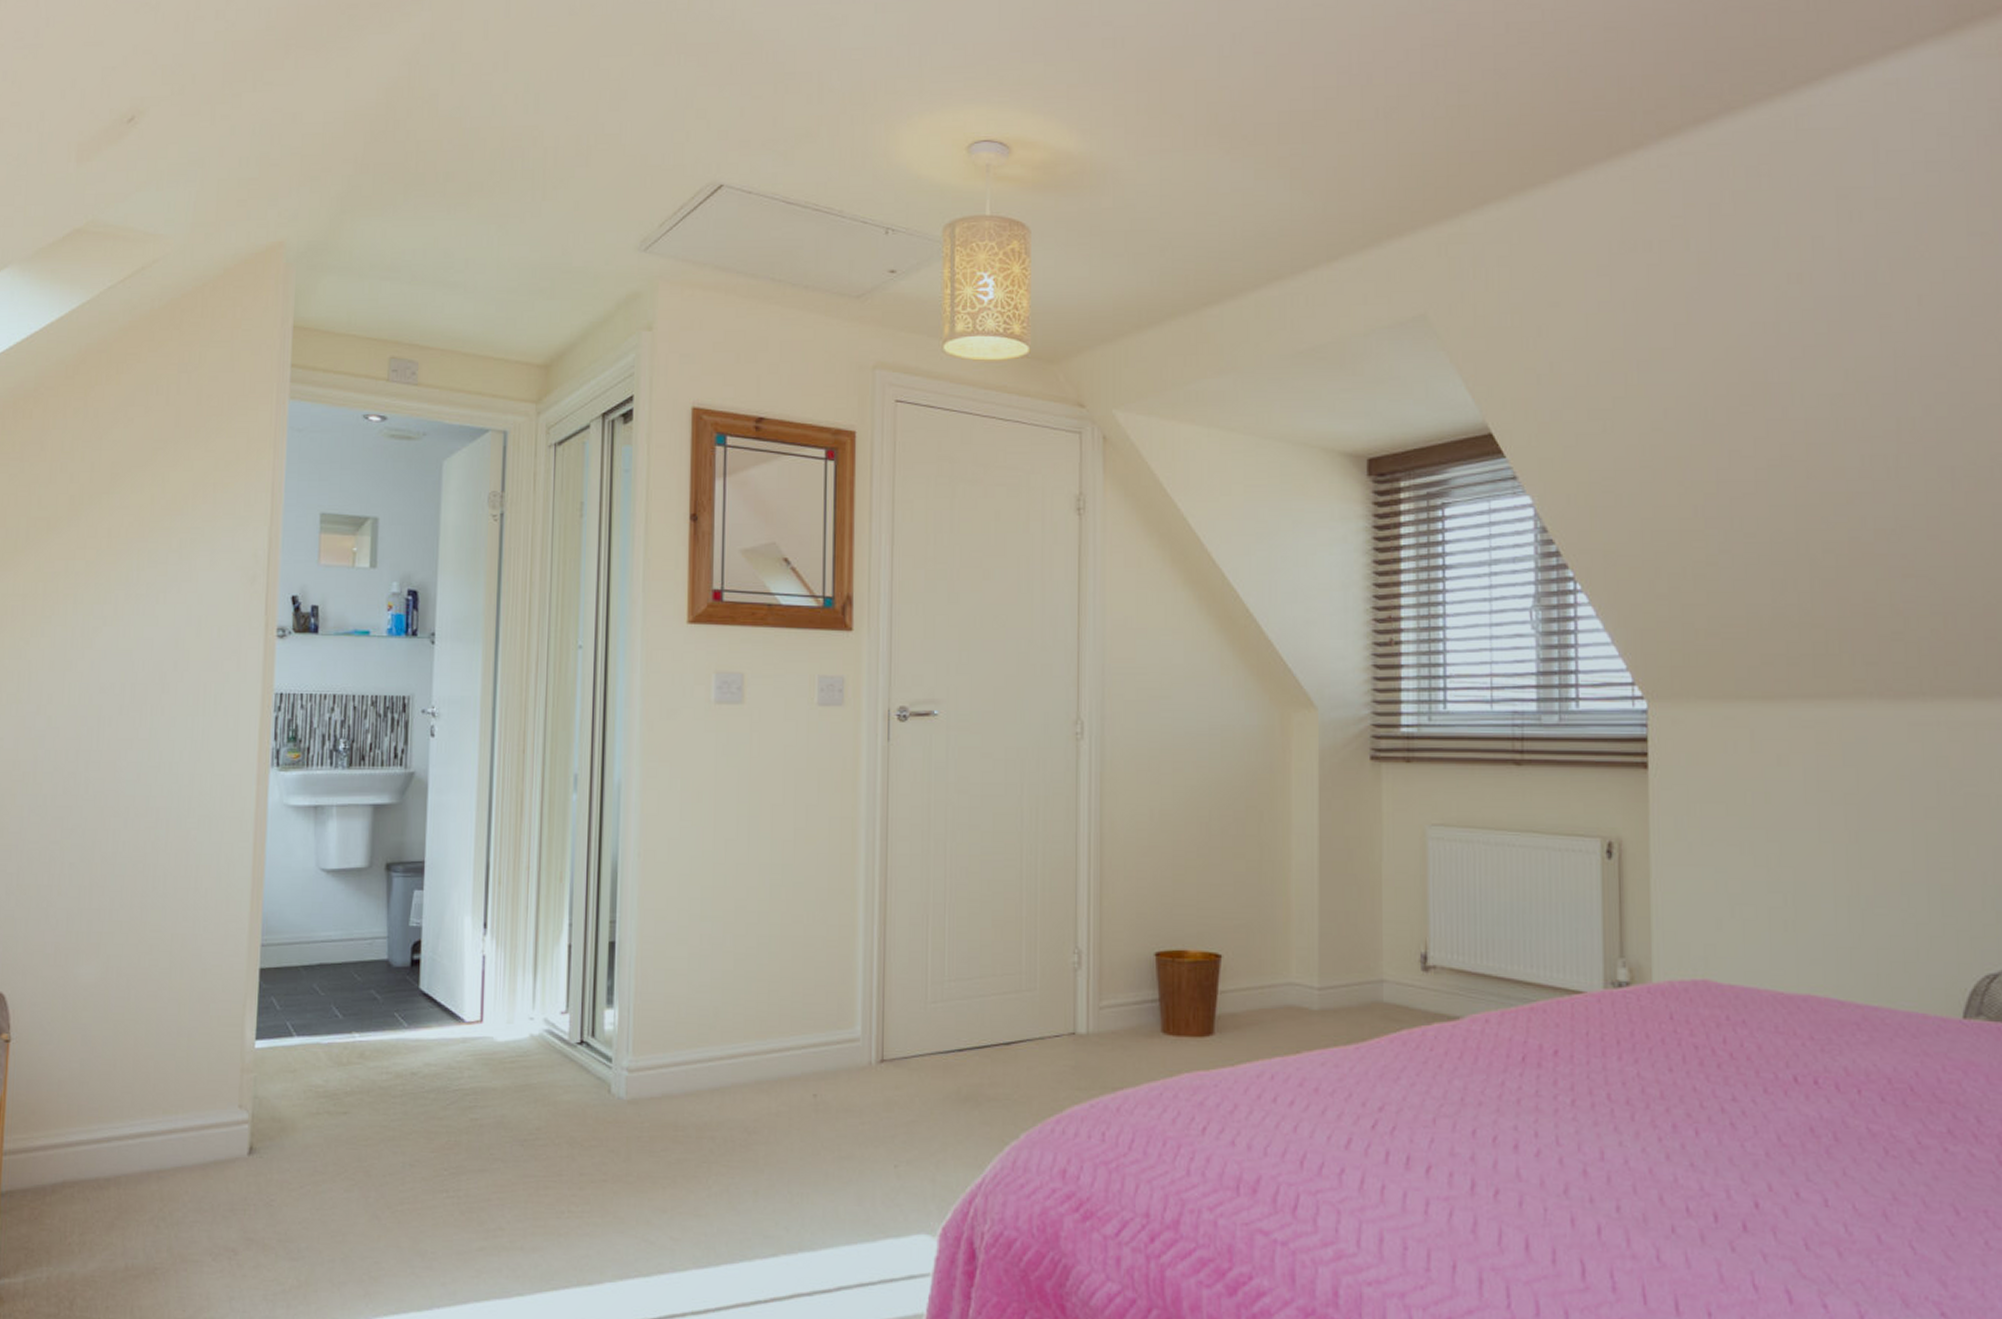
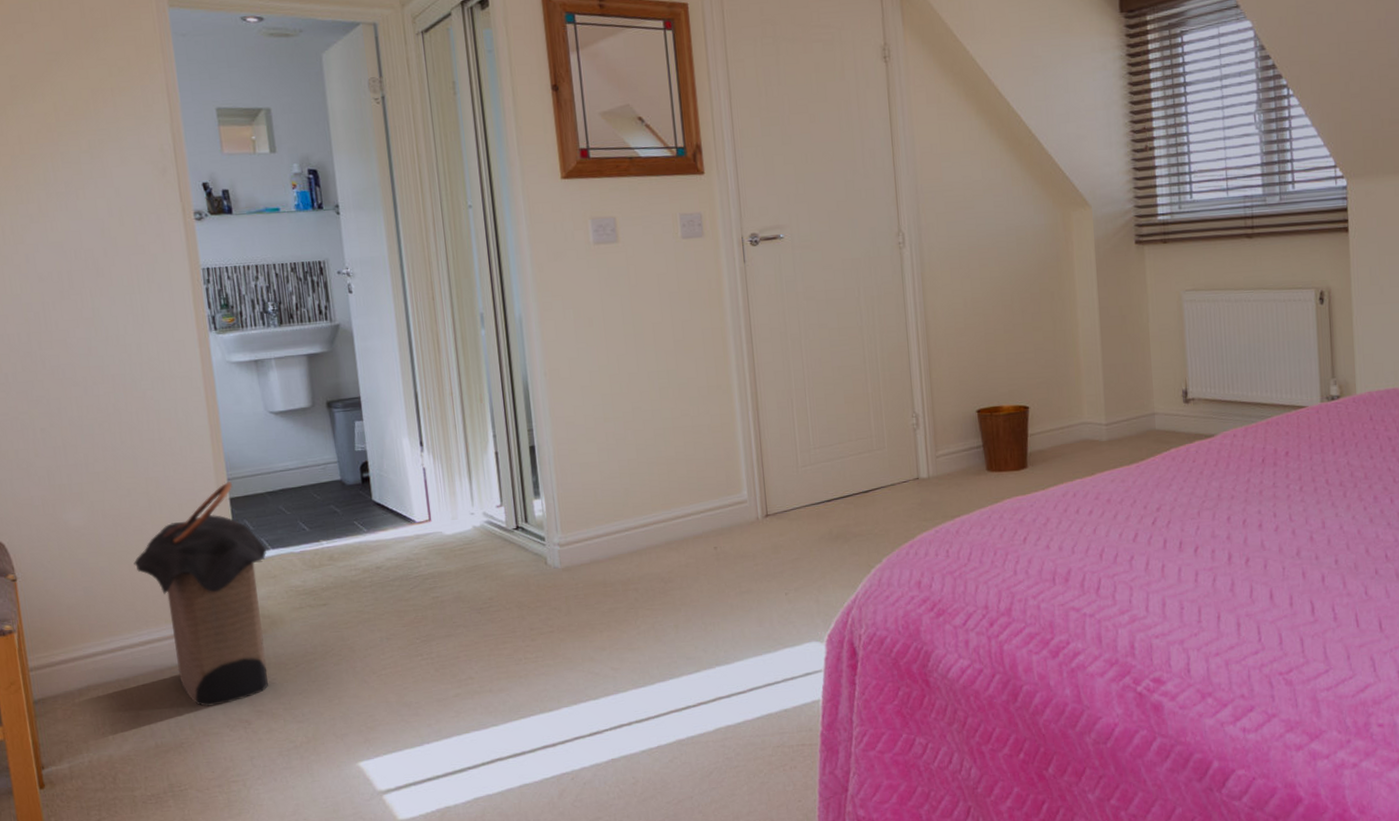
laundry hamper: none [141,948,290,1226] -> present [134,481,269,707]

